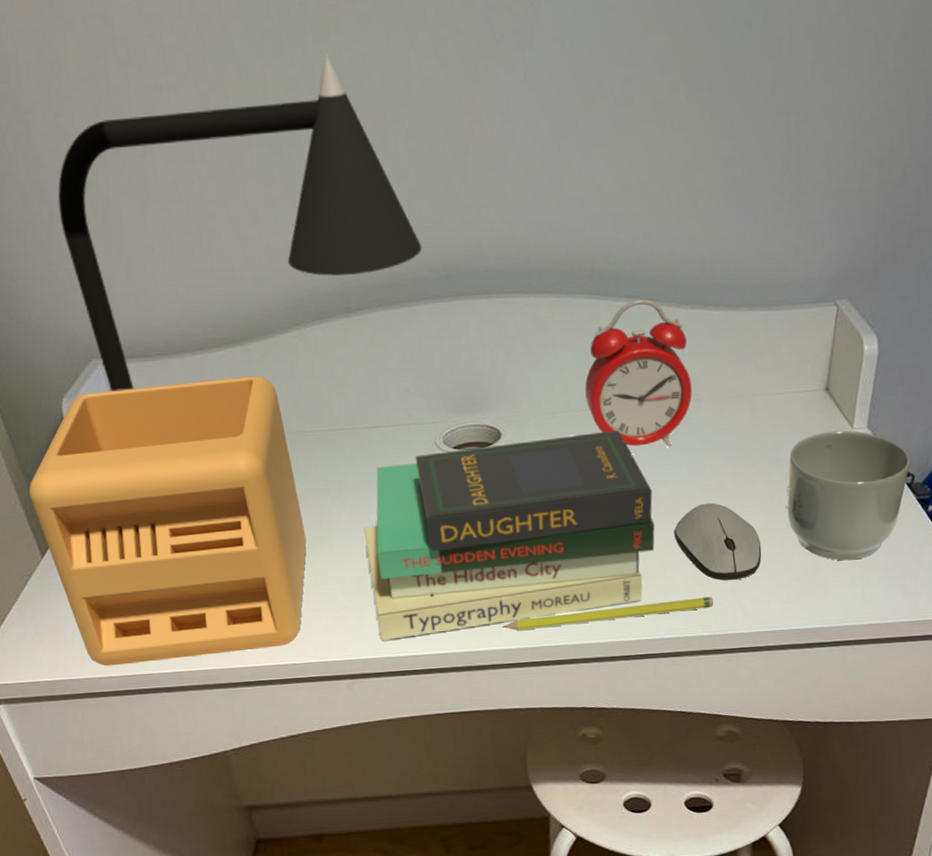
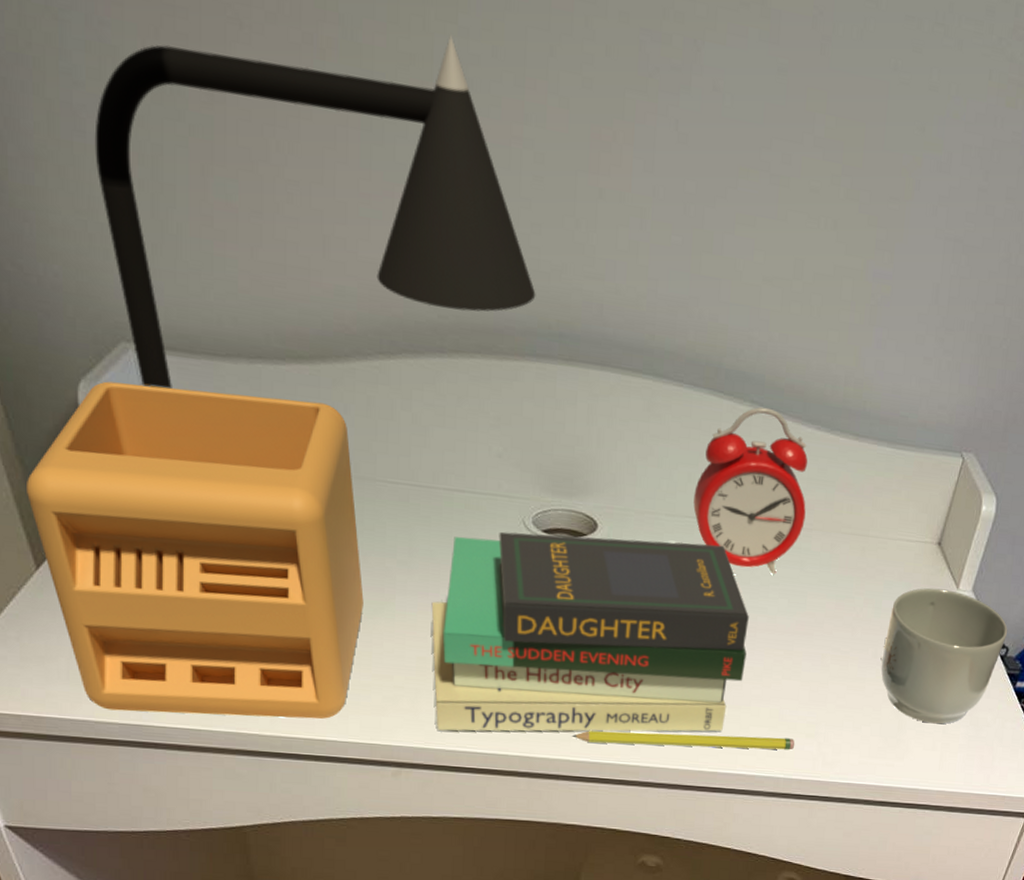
computer mouse: present [673,502,762,581] -> none [764,640,851,726]

